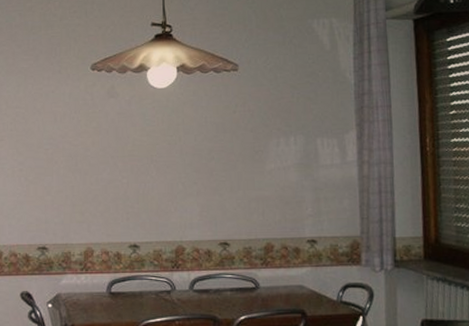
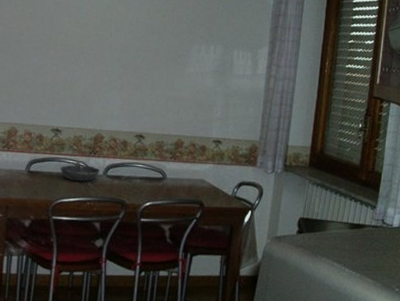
bowl: none [142,277,186,299] -> present [60,161,101,182]

